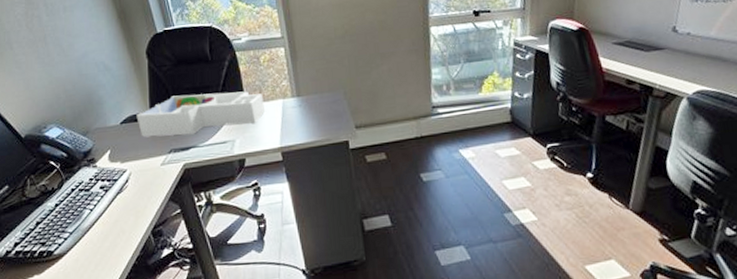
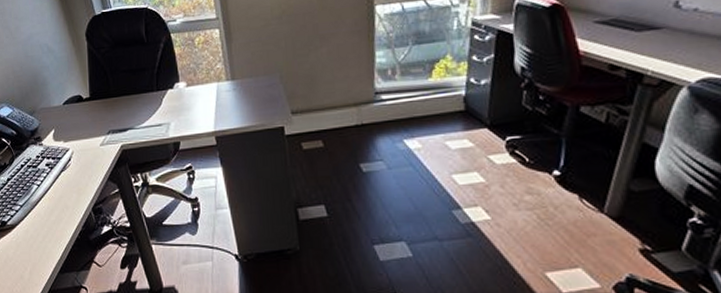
desk organizer: present [136,91,266,137] -> none [77,74,200,118]

